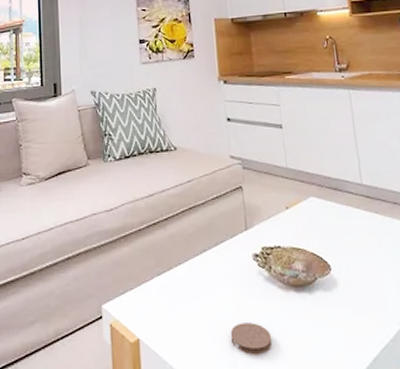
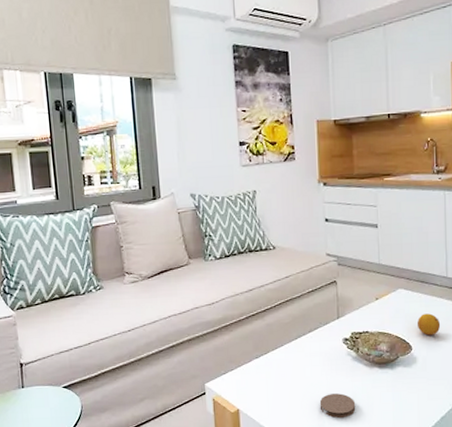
fruit: none [334,226,361,253] -> present [418,313,441,336]

